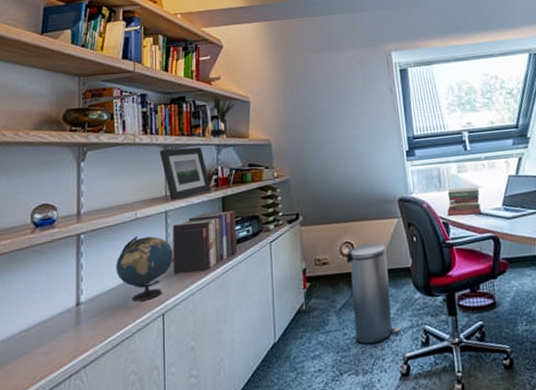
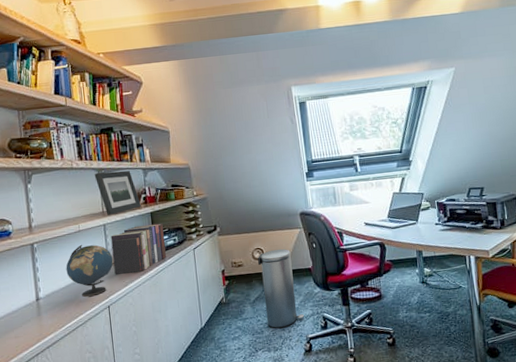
potted plant: present [204,95,235,138] -> none [130,126,157,162]
books: present [447,187,481,216] -> none [341,202,370,226]

